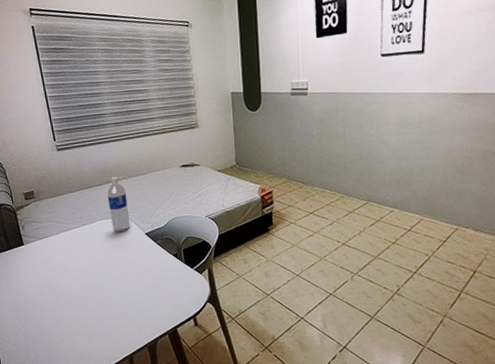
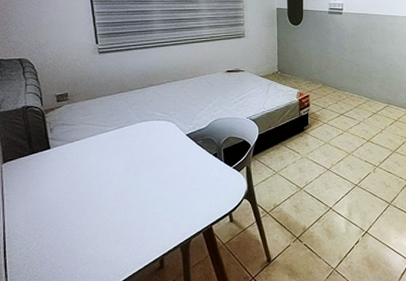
water bottle: present [107,177,130,232] -> none [149,81,171,134]

